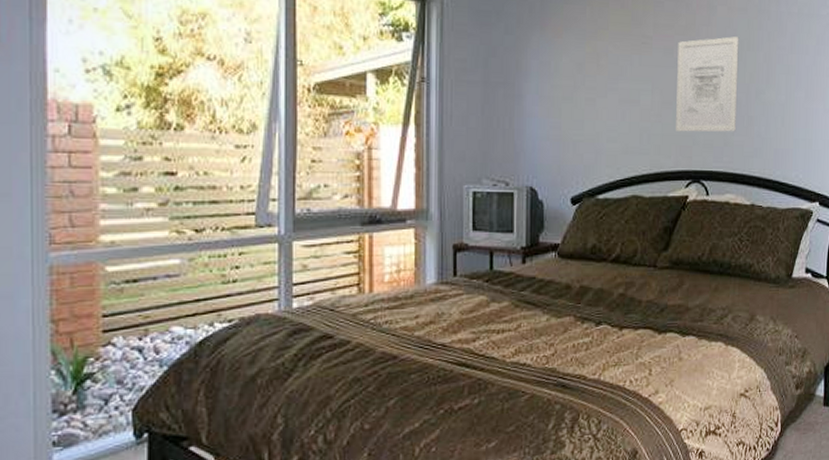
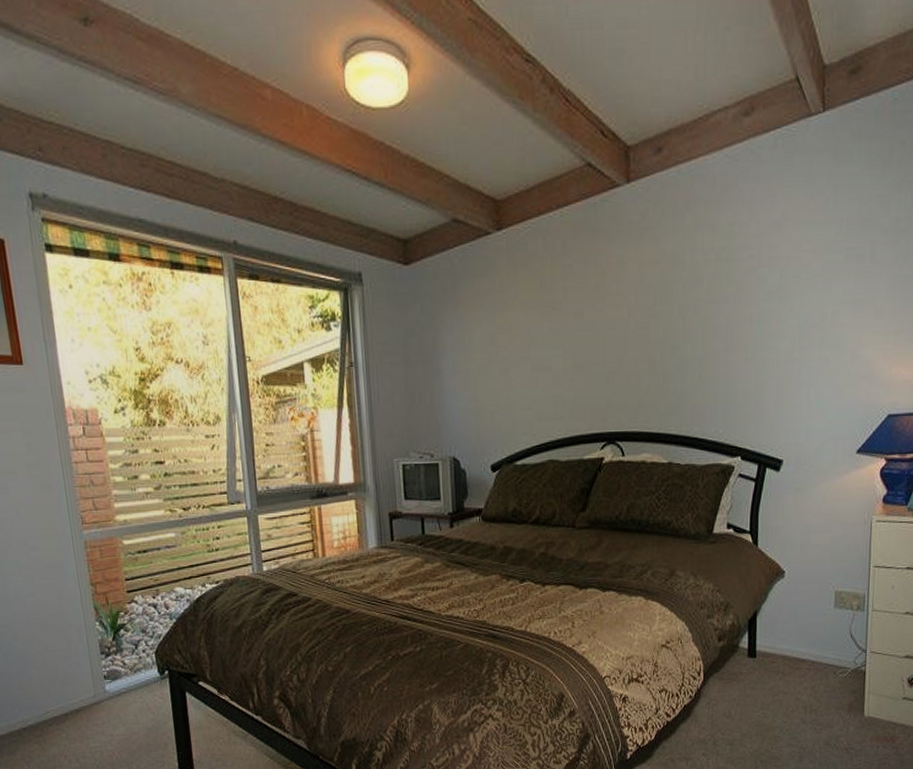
wall art: present [676,36,739,132] -> none [588,292,652,395]

